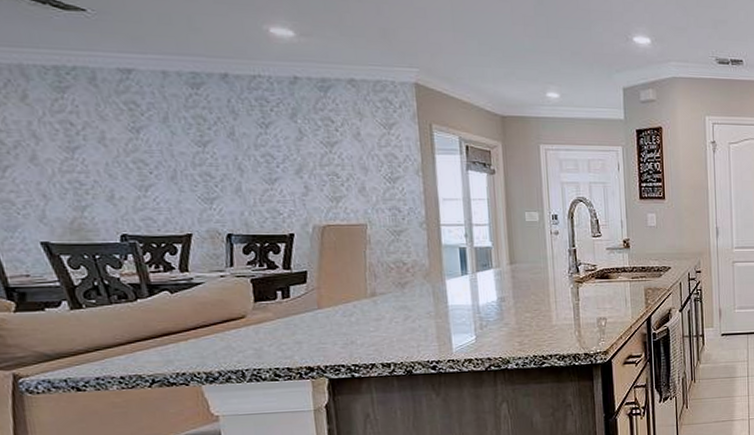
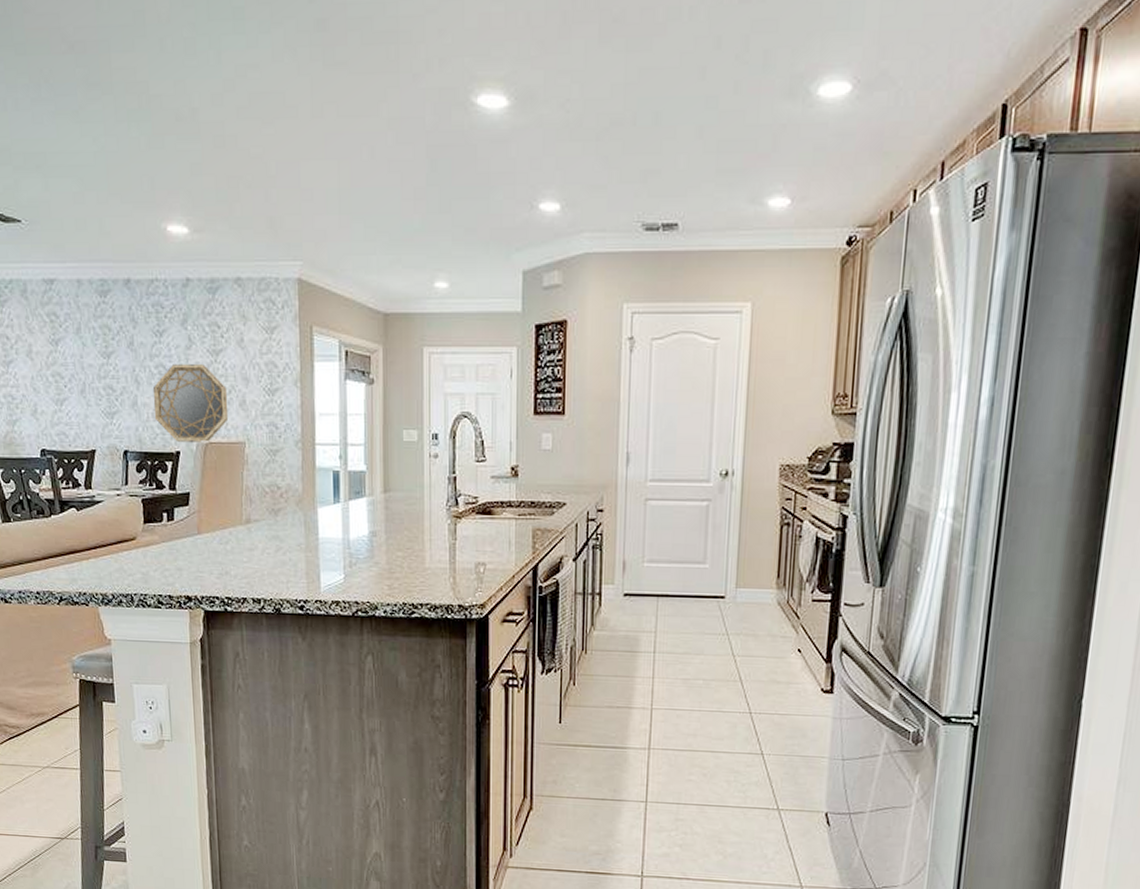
home mirror: none [259,154,348,225] -> present [153,364,229,442]

